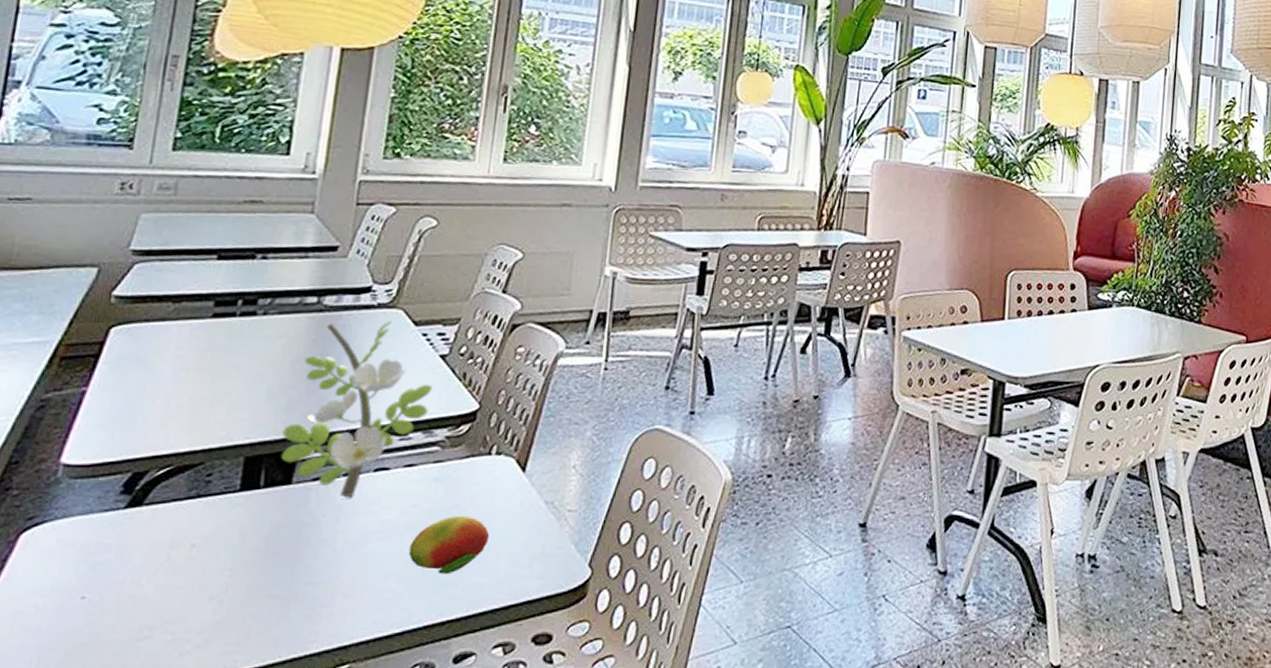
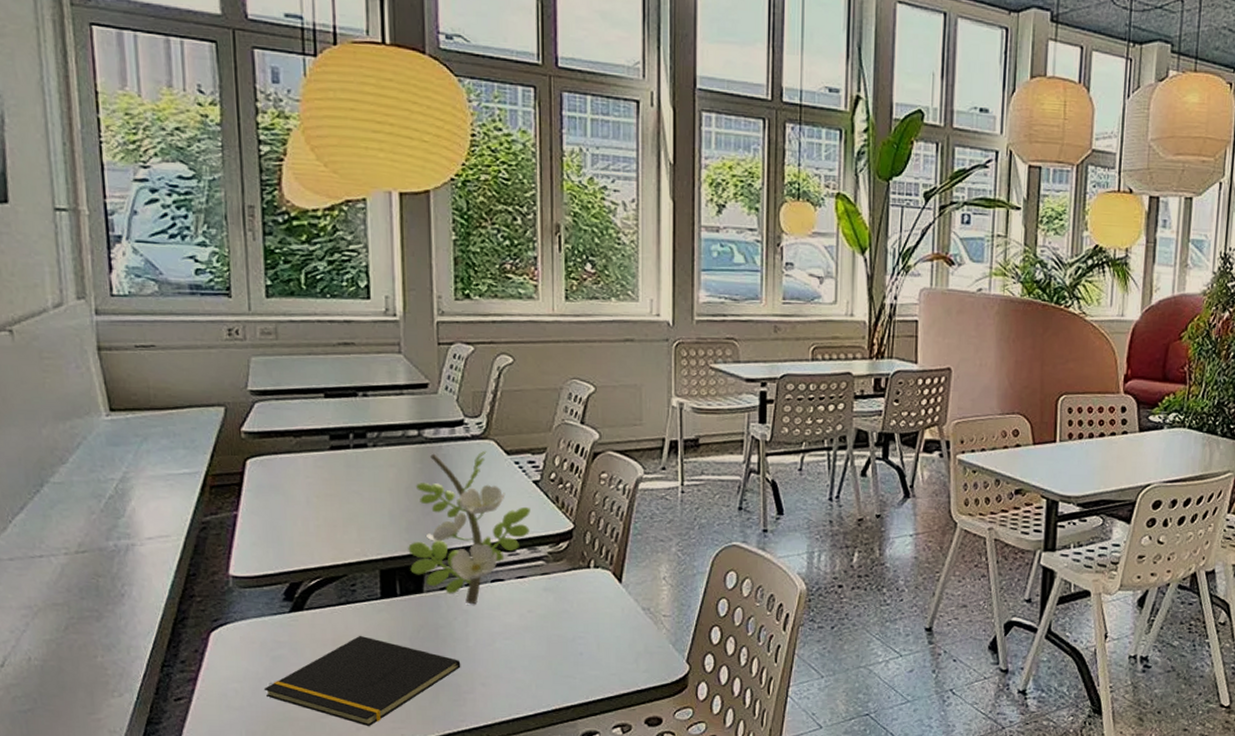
notepad: none [72,535,323,650] -> present [263,635,461,726]
fruit: present [408,515,490,575] -> none [531,619,598,668]

